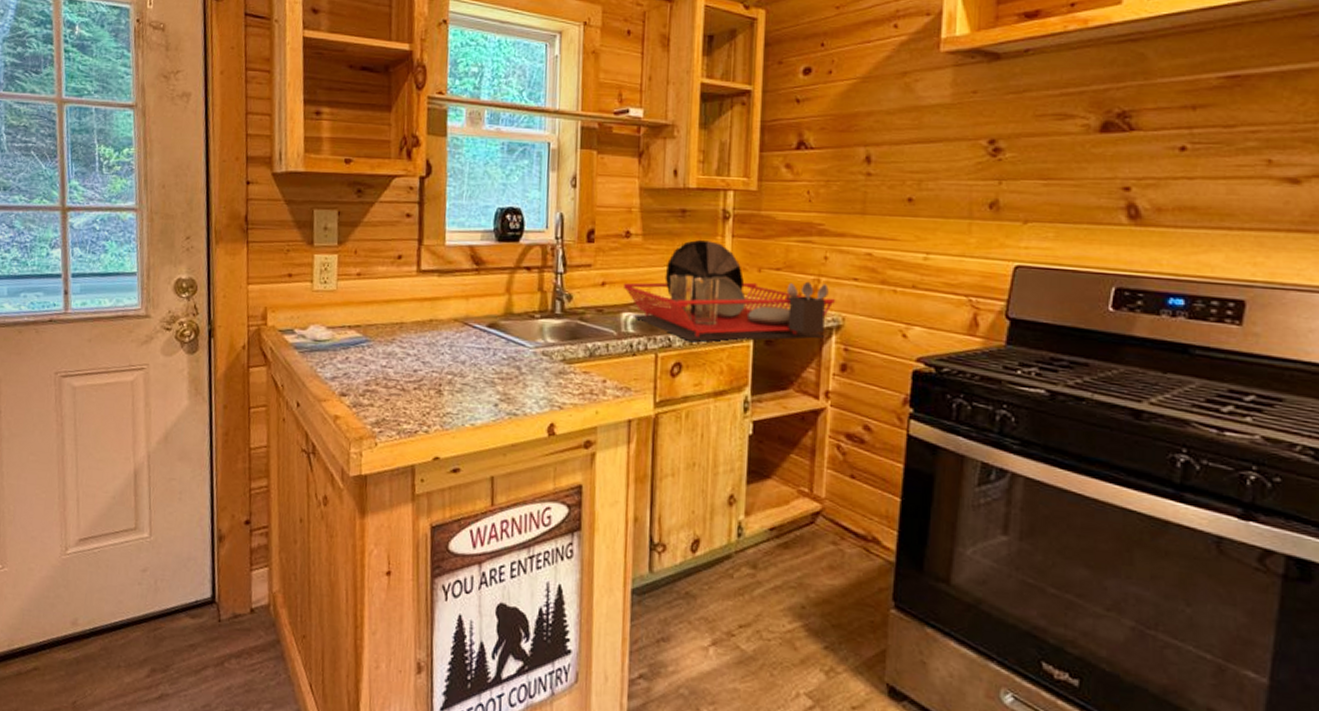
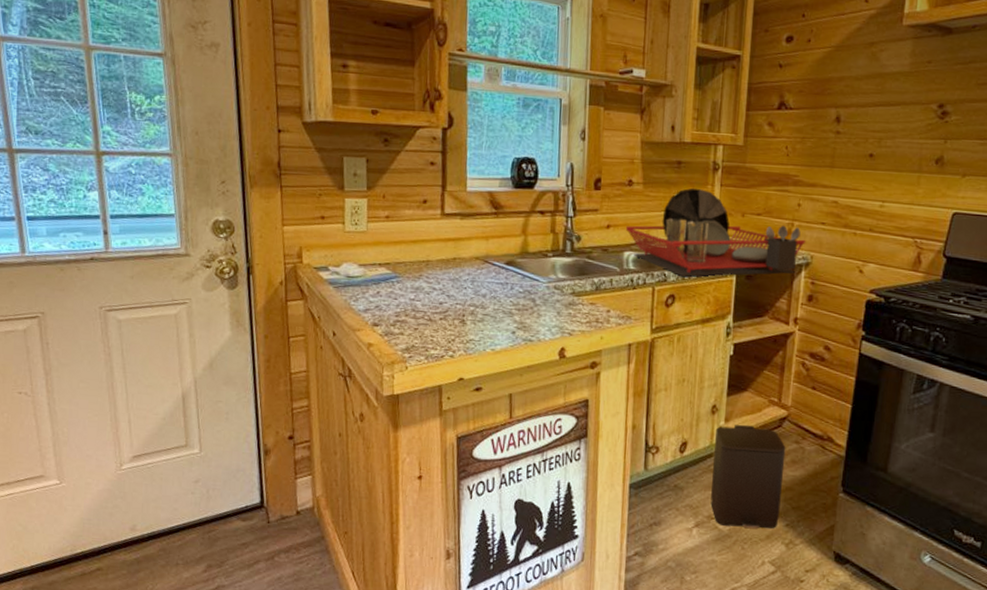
pedal bin: none [729,519,821,652] -> present [710,424,786,530]

